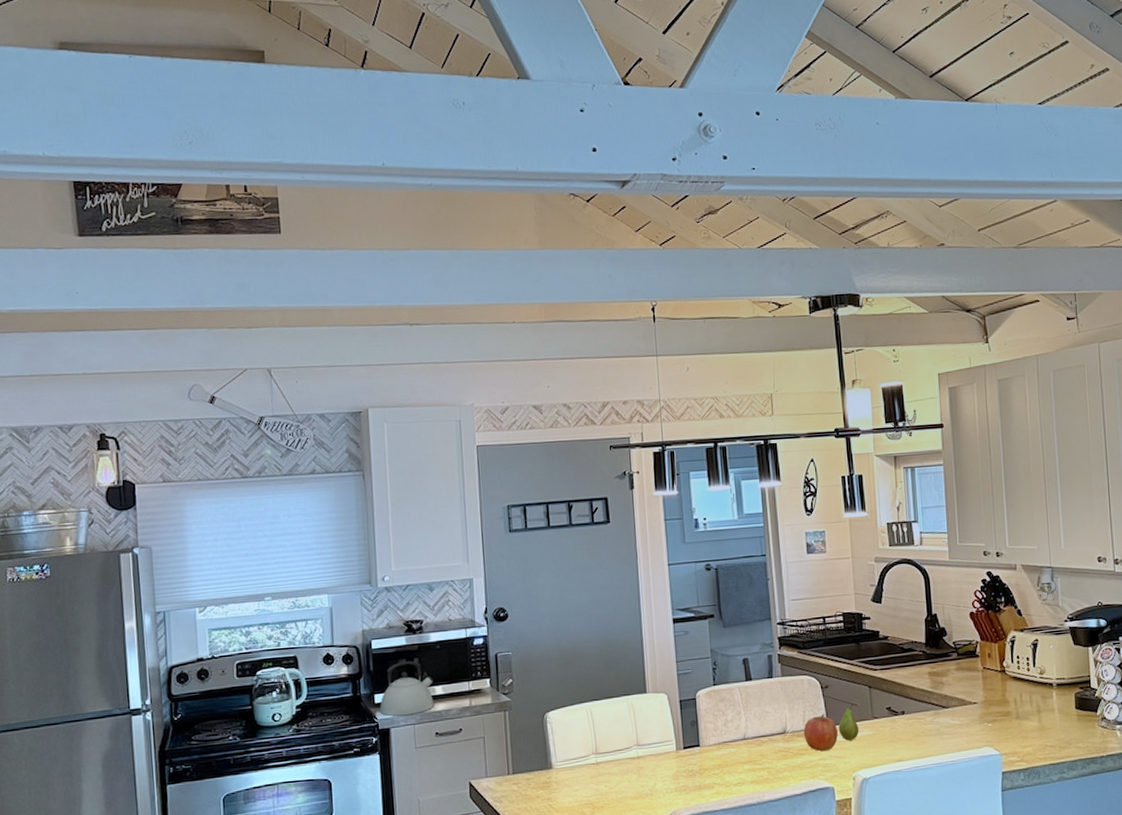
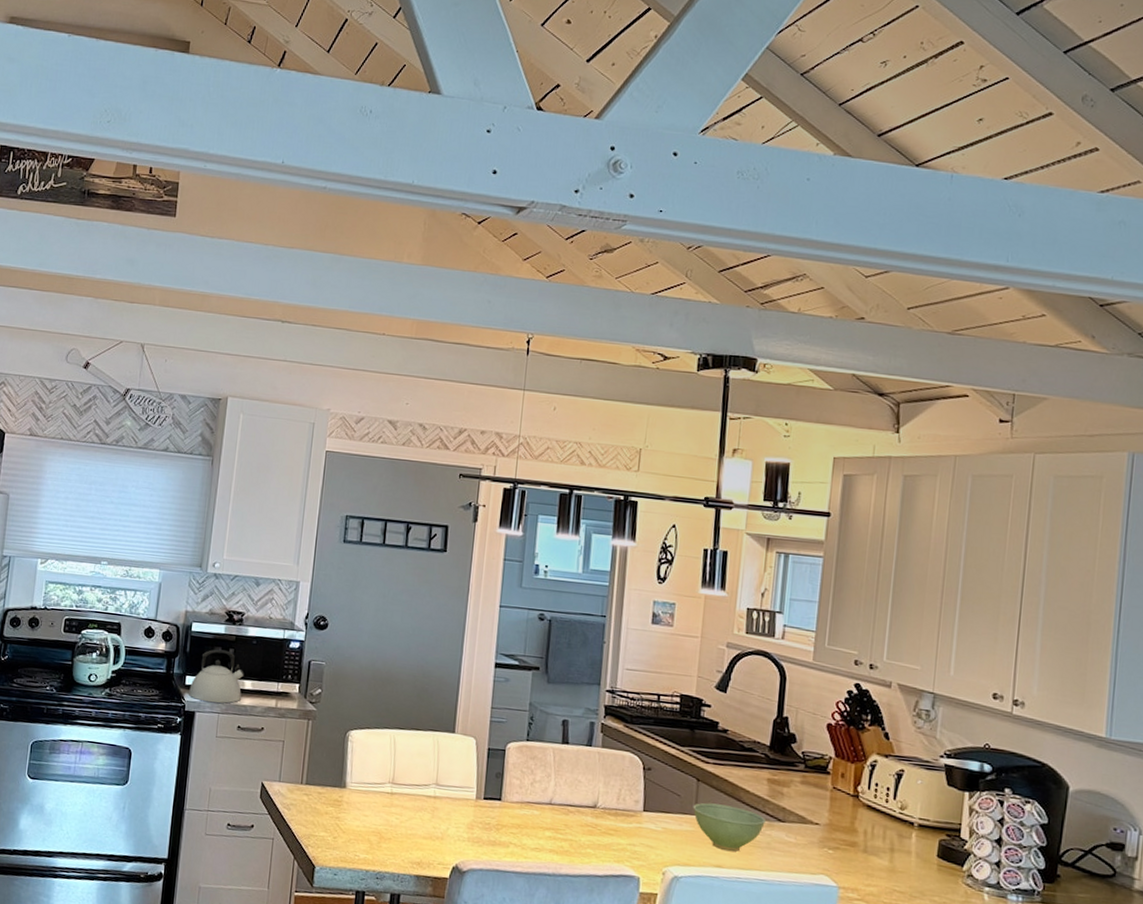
fruit: present [803,713,838,751] -> none [615,796,654,837]
fruit: present [838,704,859,741] -> none [655,794,679,832]
bowl: none [869,704,933,746] -> present [692,802,767,852]

